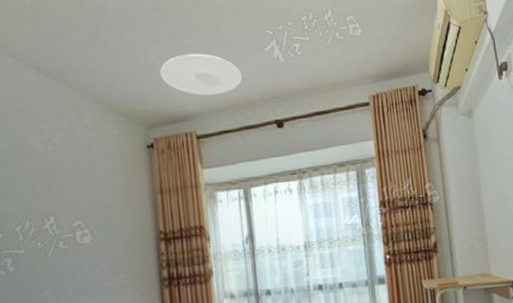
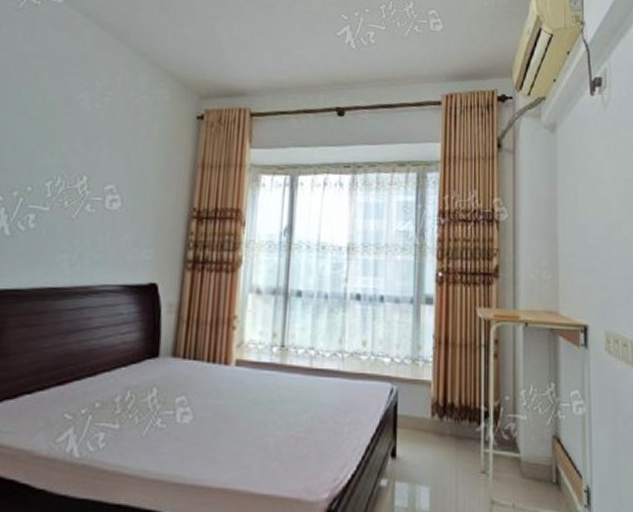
ceiling light: present [160,53,243,96] -> none [224,28,309,74]

